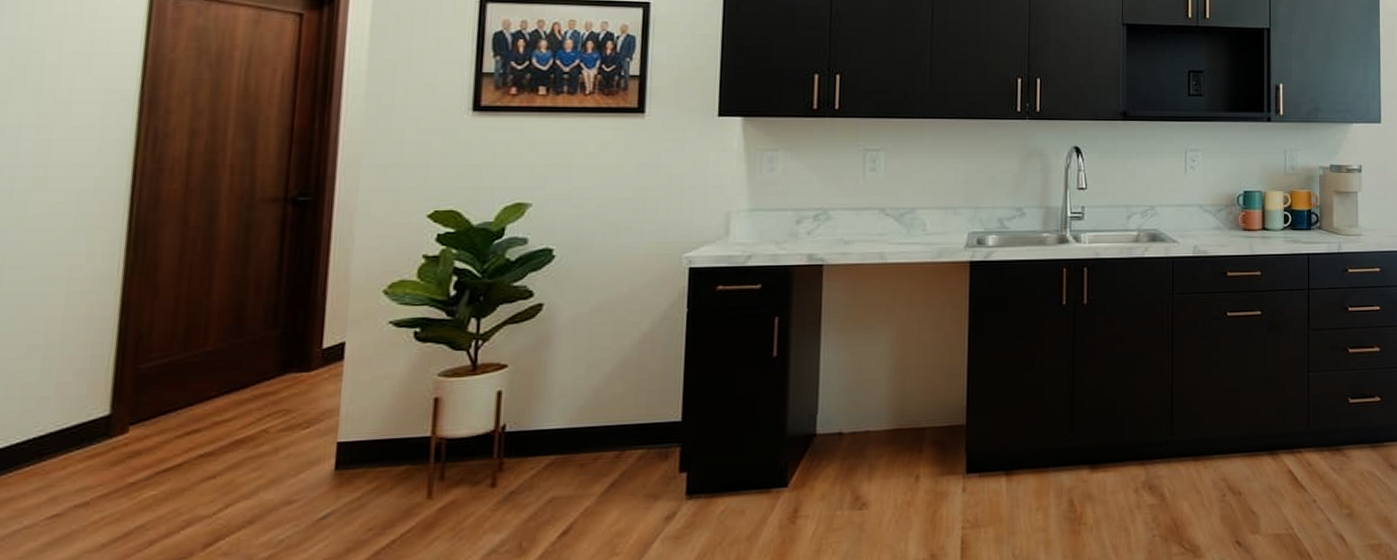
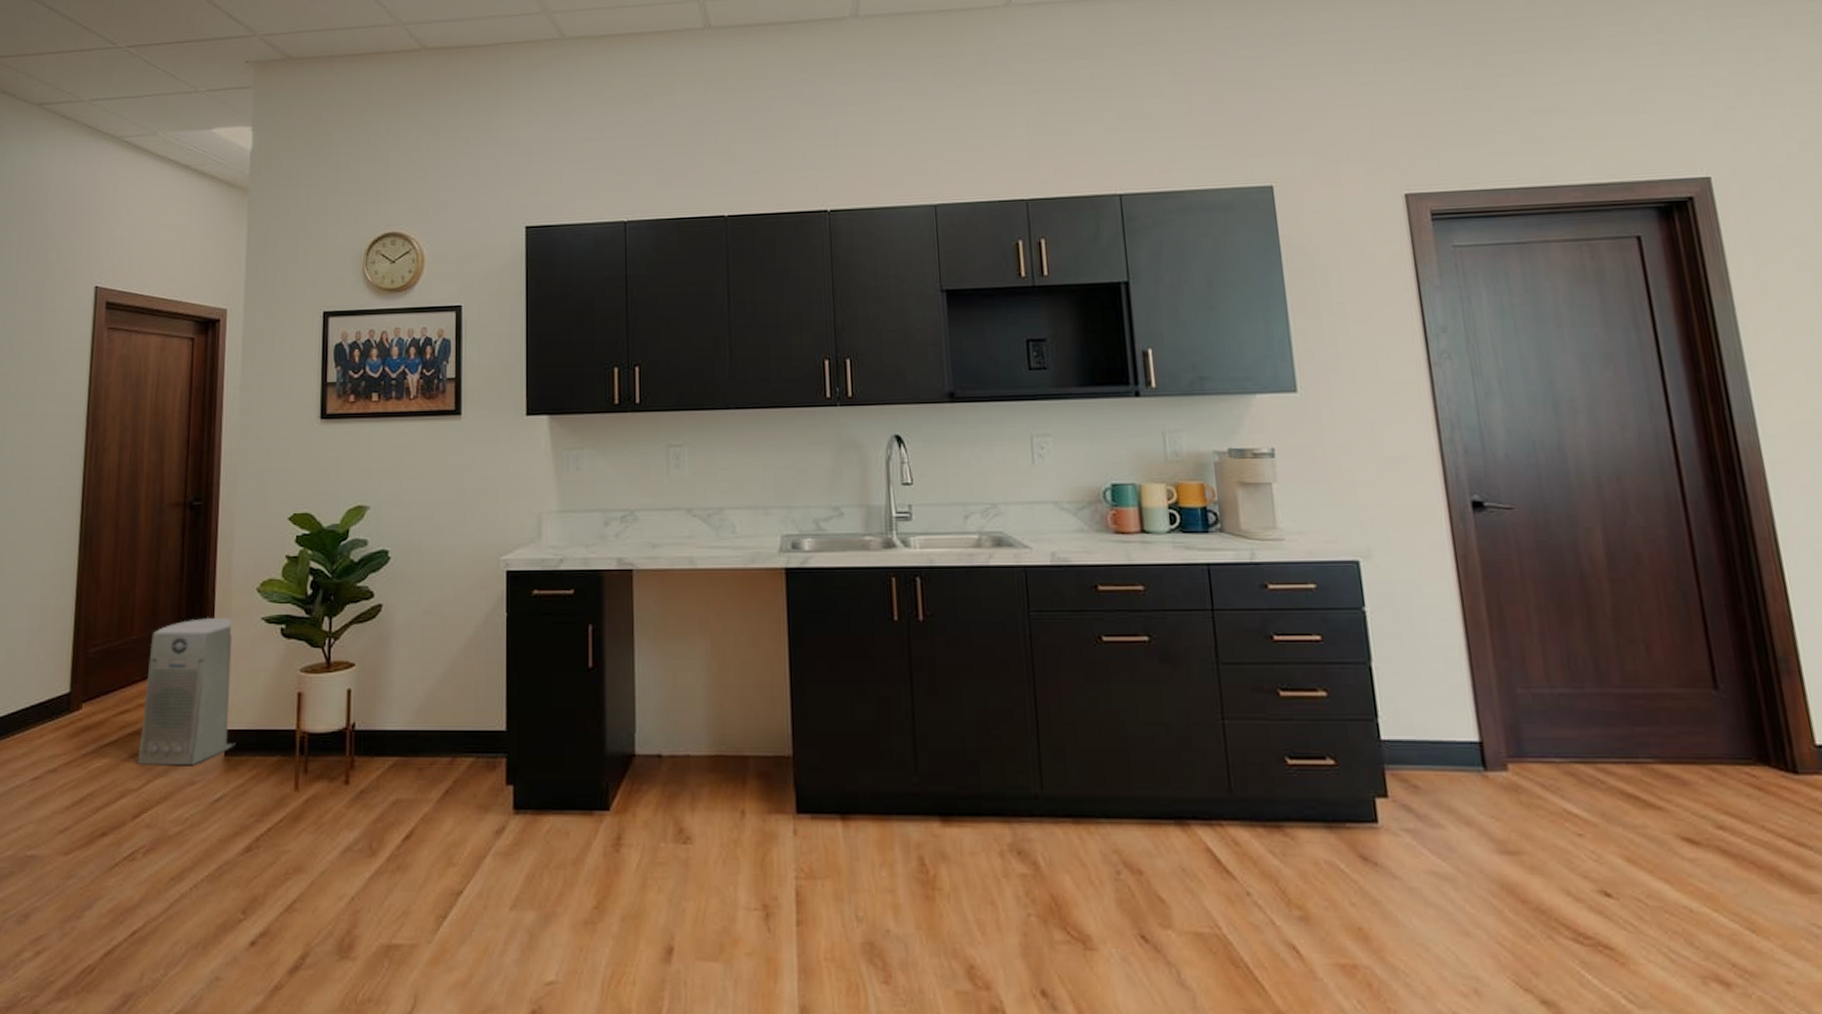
air purifier: none [210,322,350,489] -> present [136,617,235,766]

